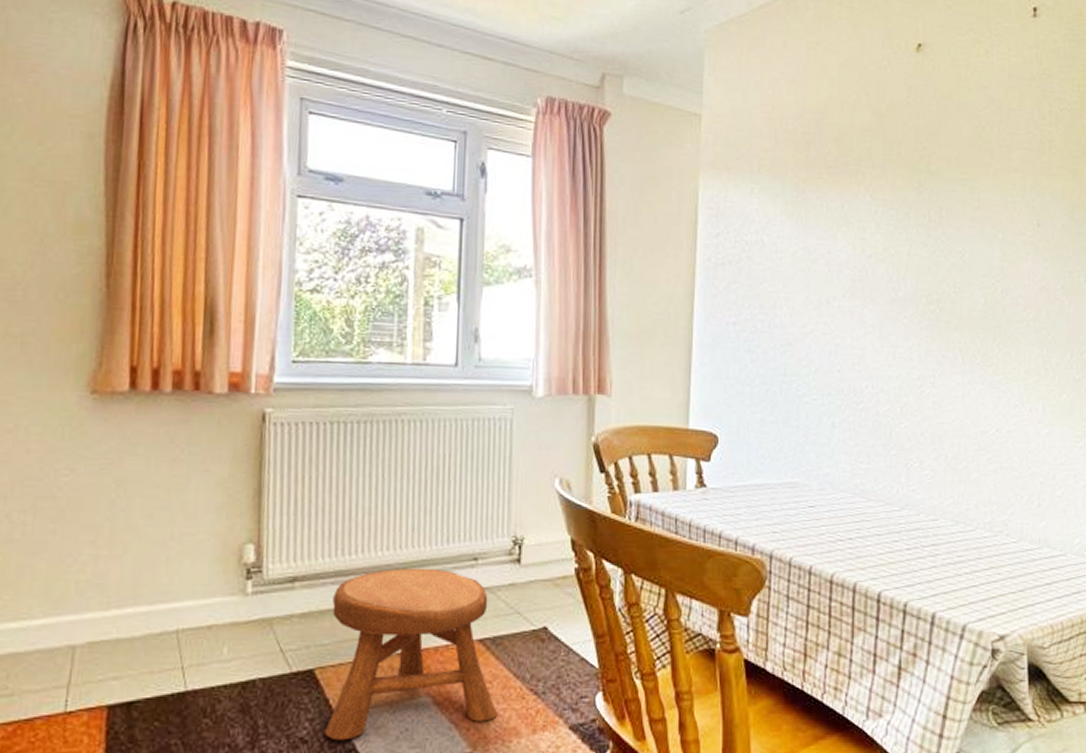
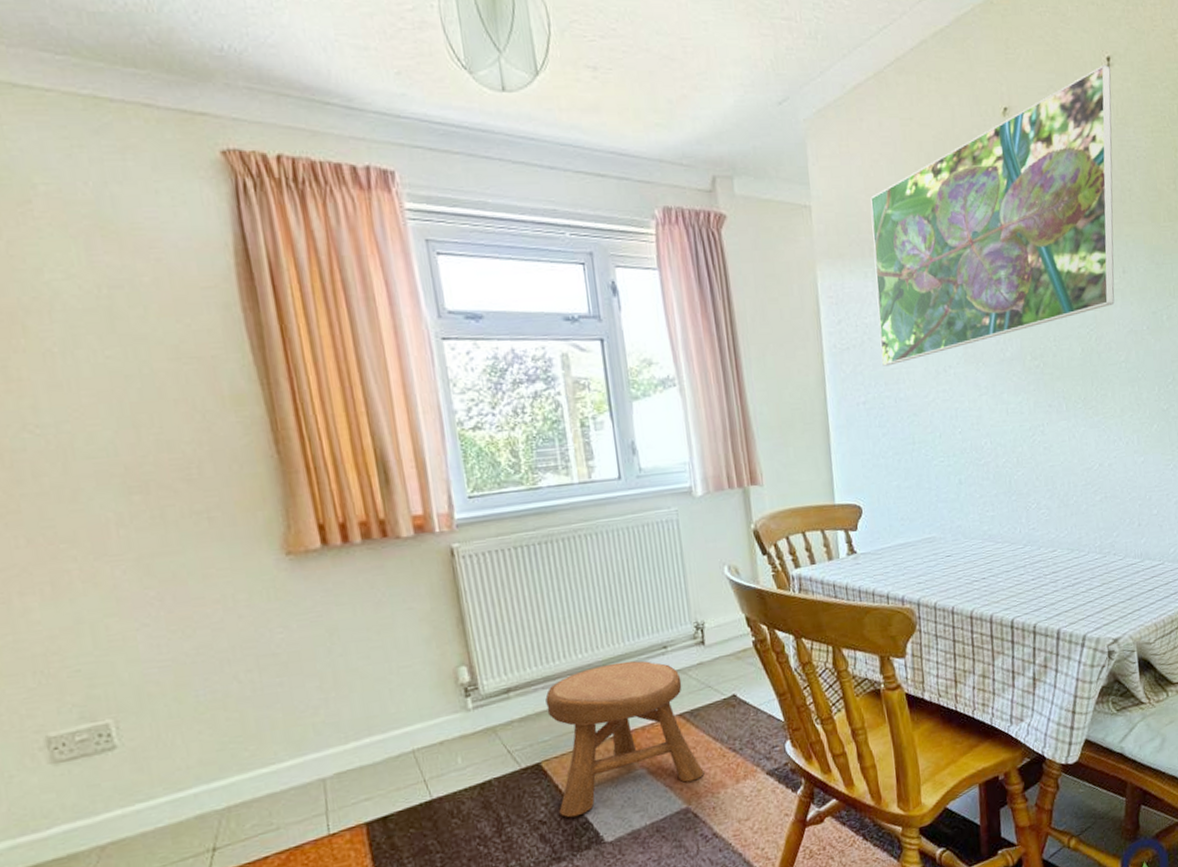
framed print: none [758,14,1037,288] -> present [870,64,1115,366]

